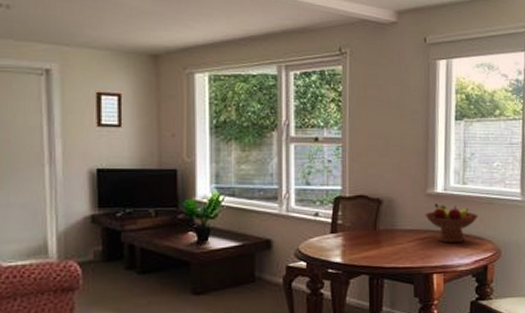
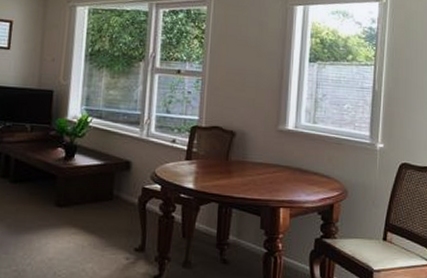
fruit bowl: present [425,204,479,244] -> none [275,140,327,180]

